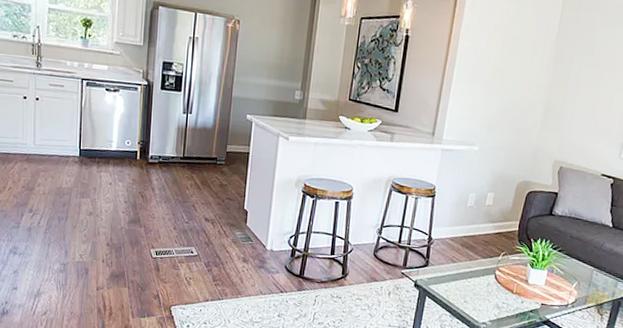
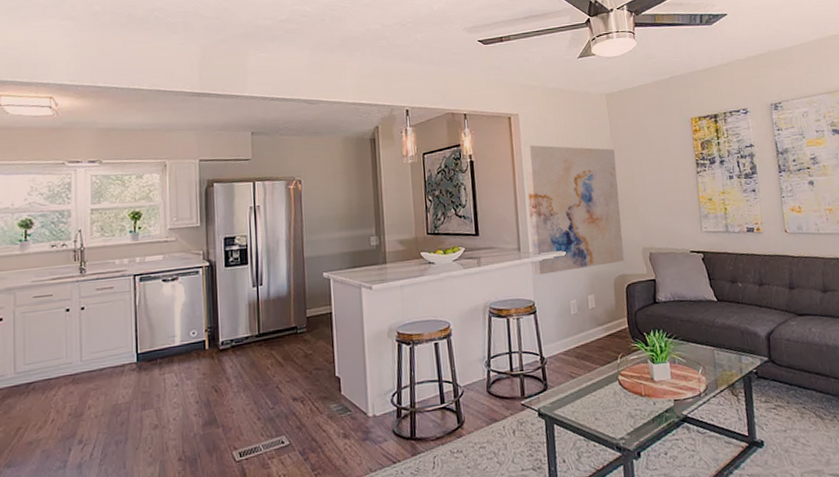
wall art: none [441,31,557,169] -> present [524,145,625,275]

